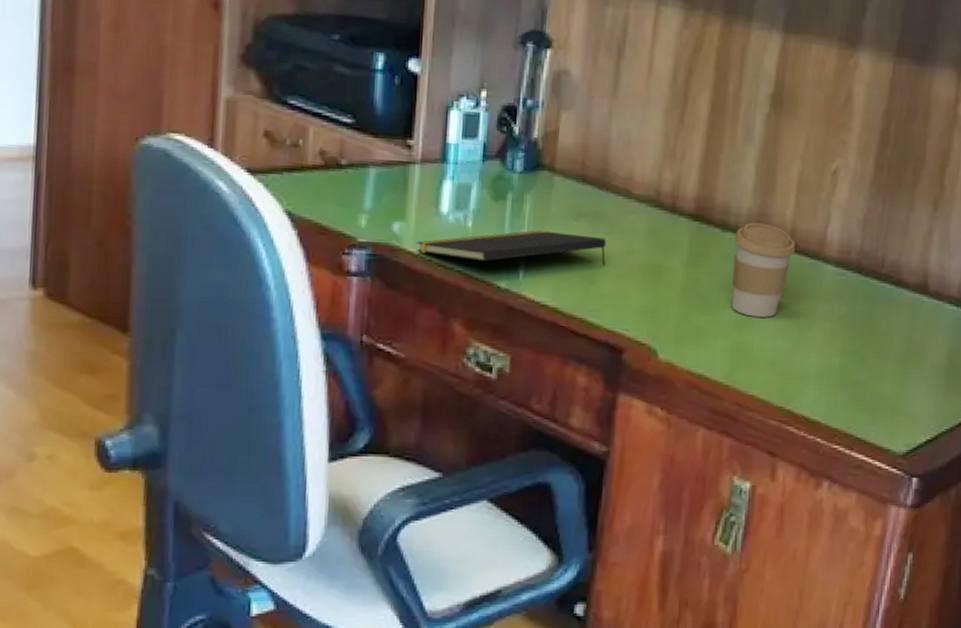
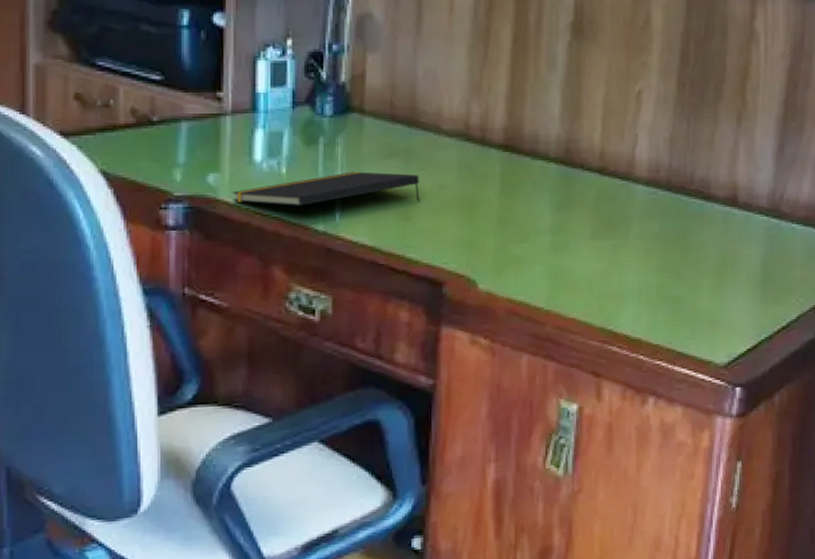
coffee cup: present [731,222,795,318] -> none [544,149,605,241]

